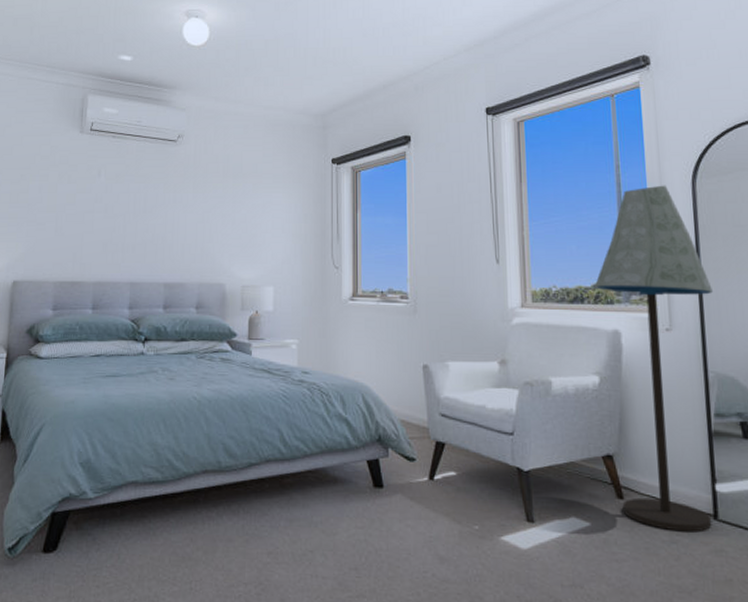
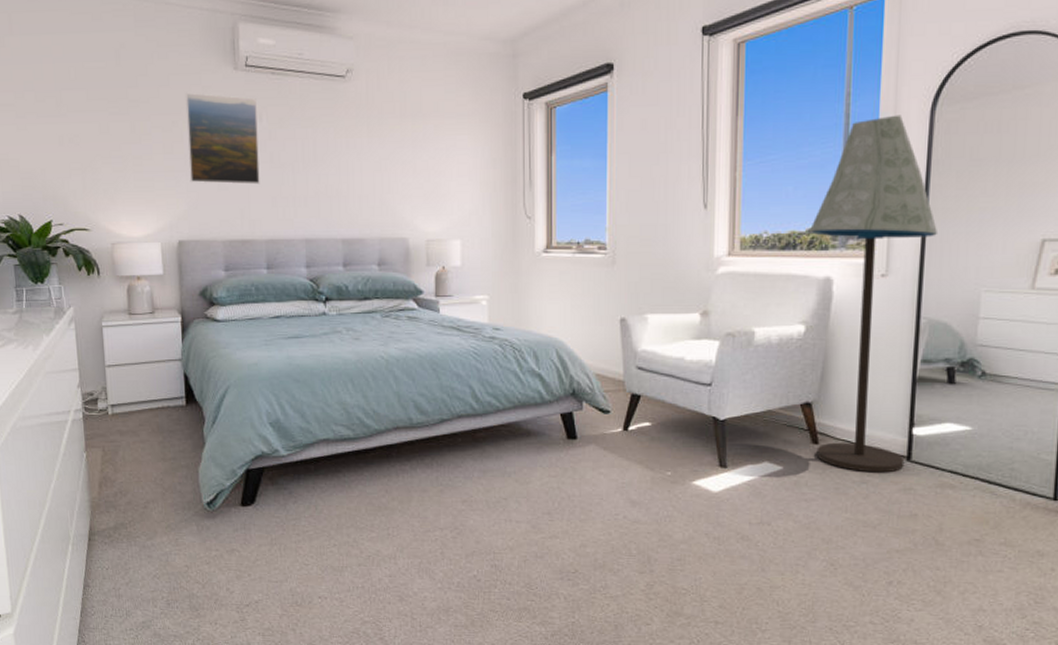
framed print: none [30,152,97,232] -> present [185,93,260,185]

